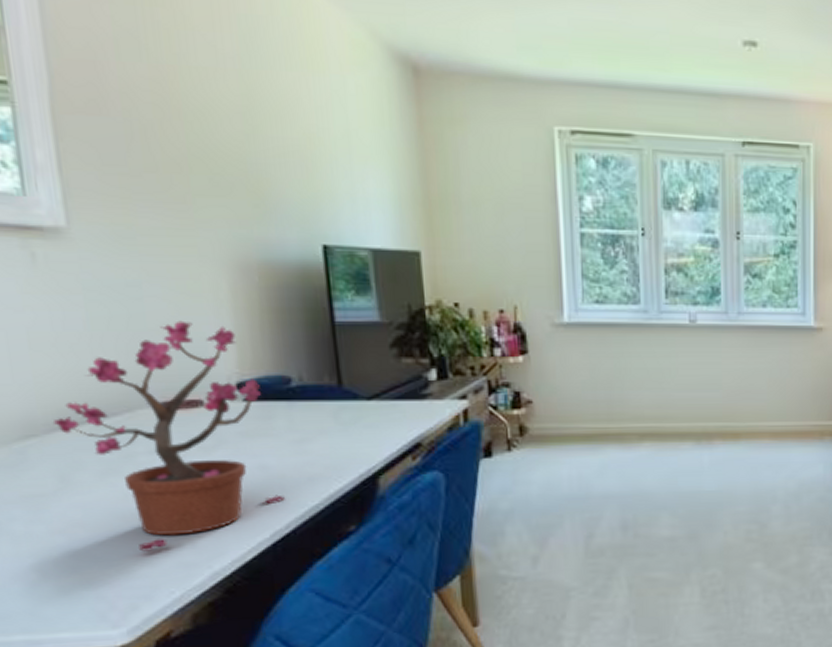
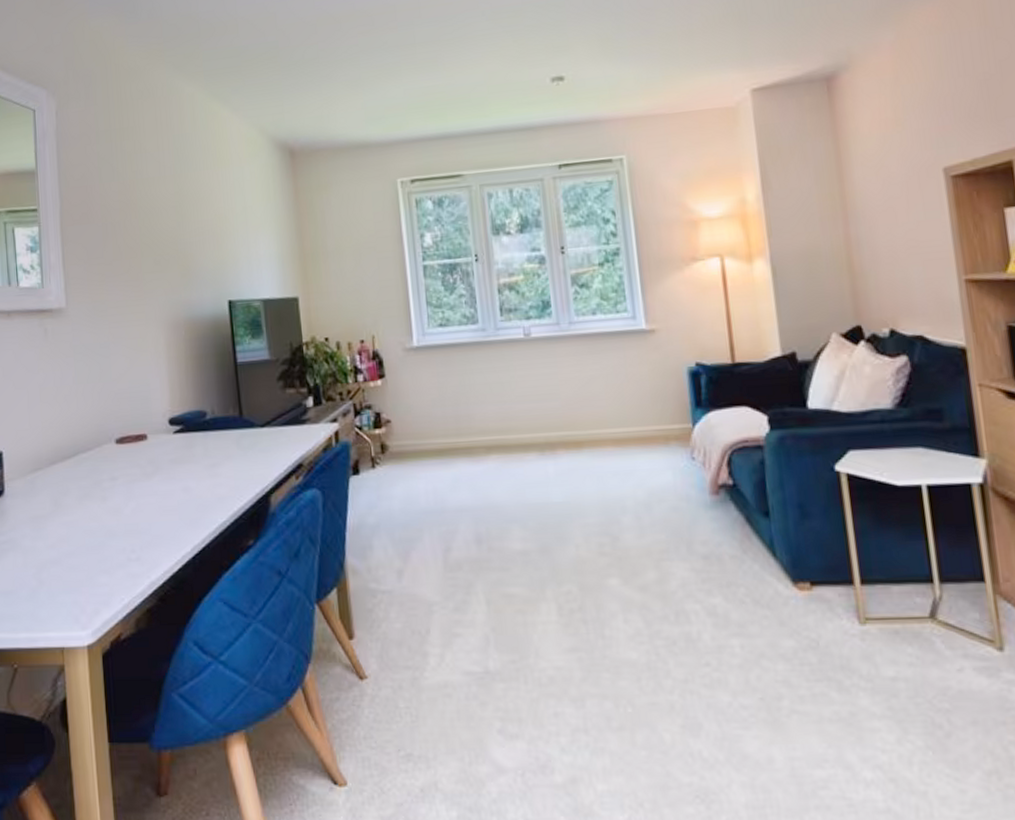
potted plant: present [52,320,285,552] -> none [51,371,202,563]

